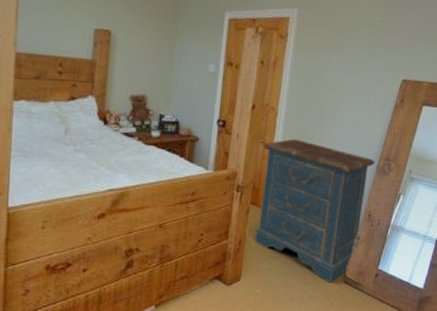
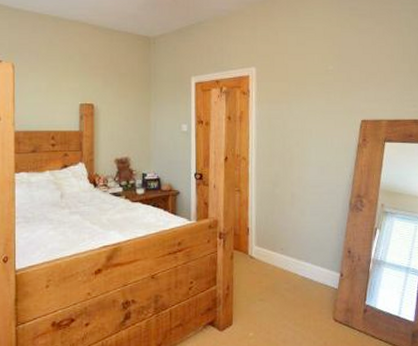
dresser: present [254,138,375,283] -> none [239,184,347,322]

